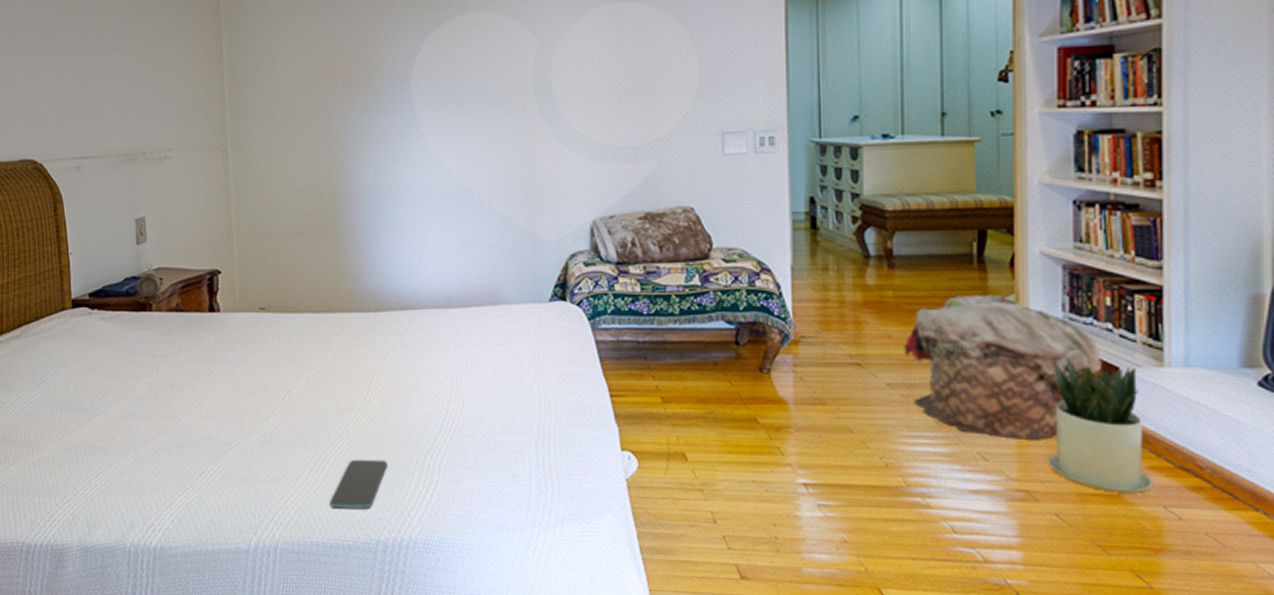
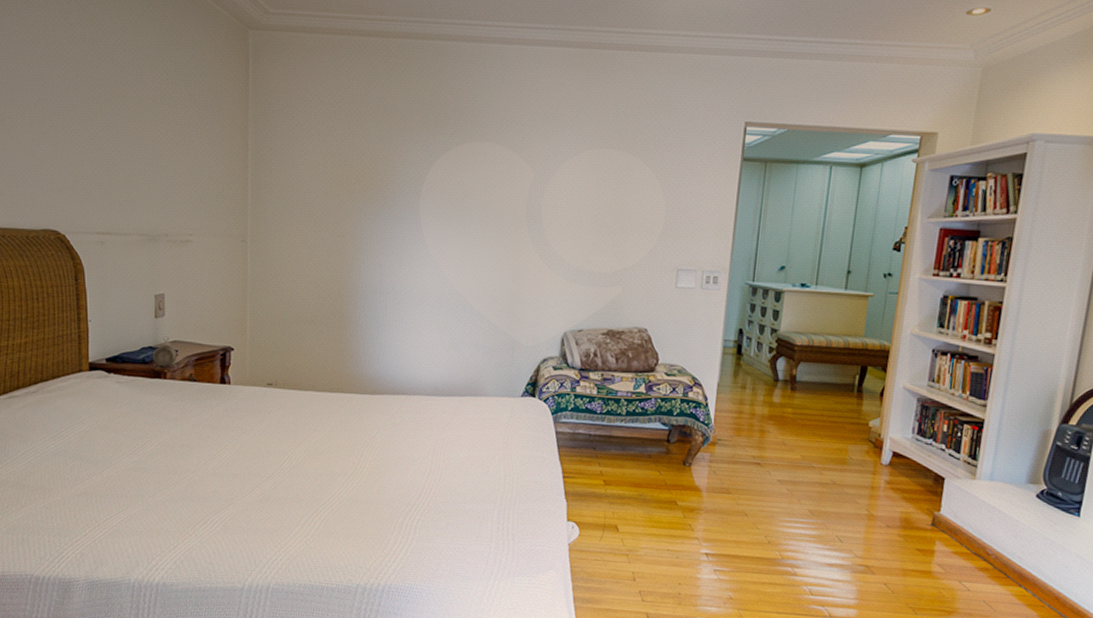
smartphone: present [329,459,388,510] -> none [318,517,371,559]
laundry basket: present [903,294,1101,440] -> none [793,416,934,529]
planter: present [1048,355,1154,494] -> none [884,467,957,571]

